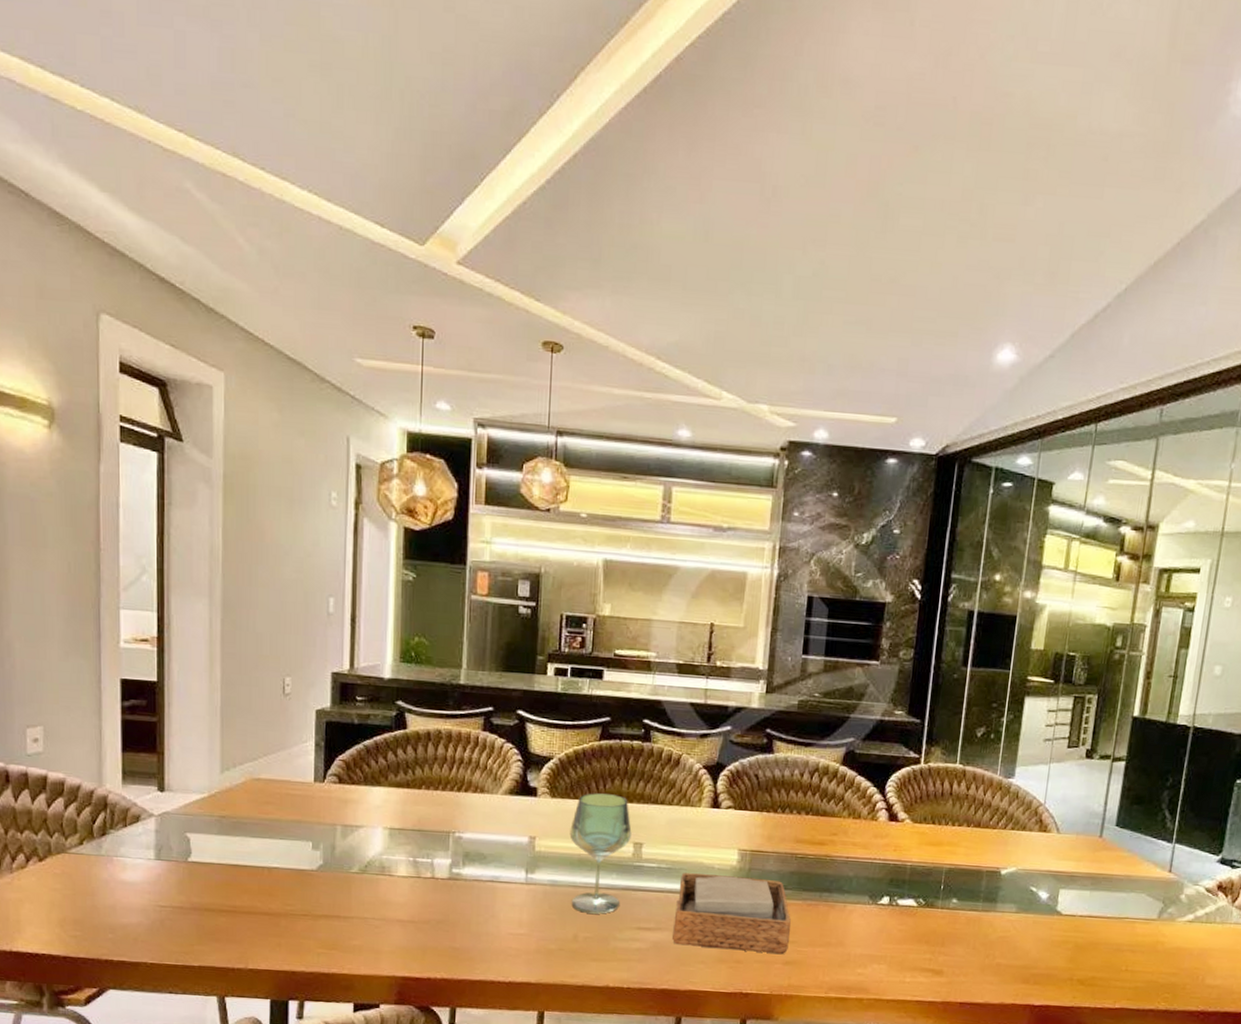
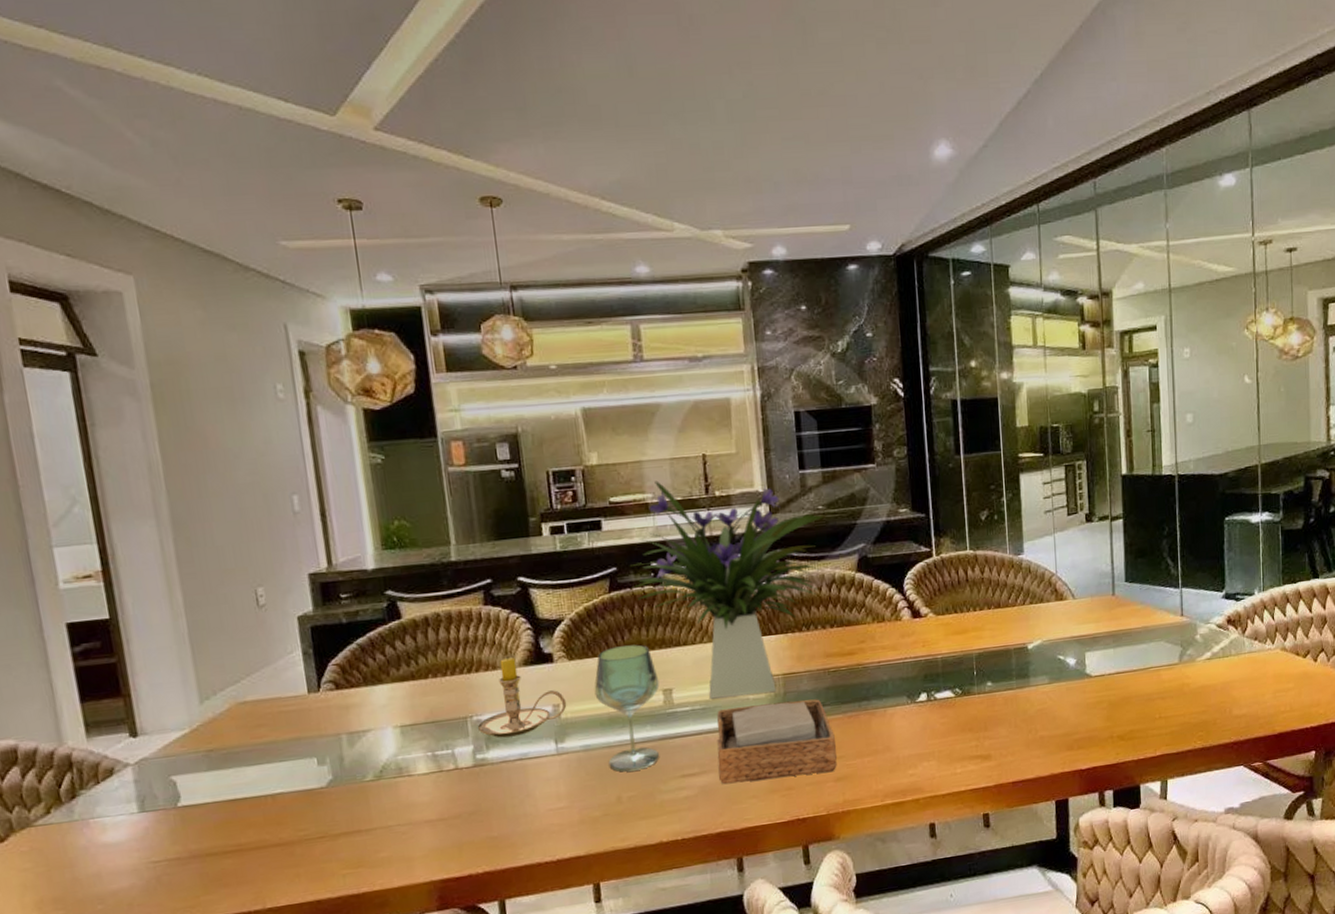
candlestick: none [457,783,543,859] -> present [477,657,567,738]
flower arrangement: none [621,641,821,865] -> present [629,480,826,699]

